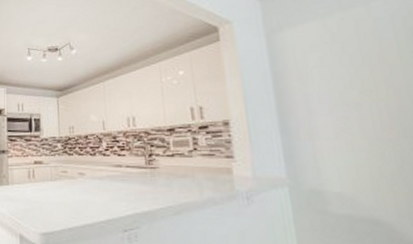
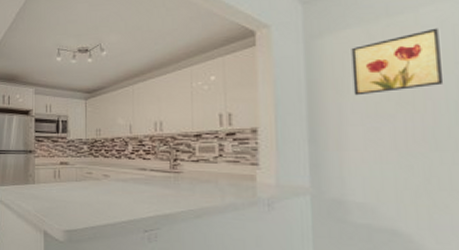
wall art: none [311,20,402,86] -> present [351,28,444,96]

